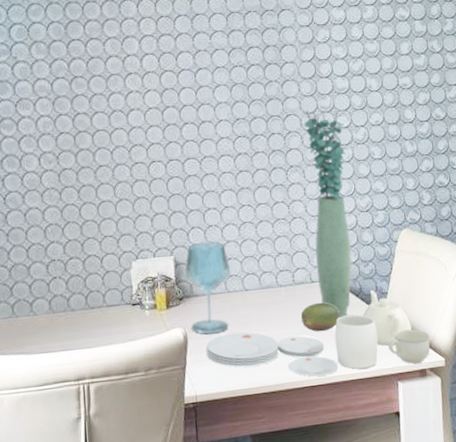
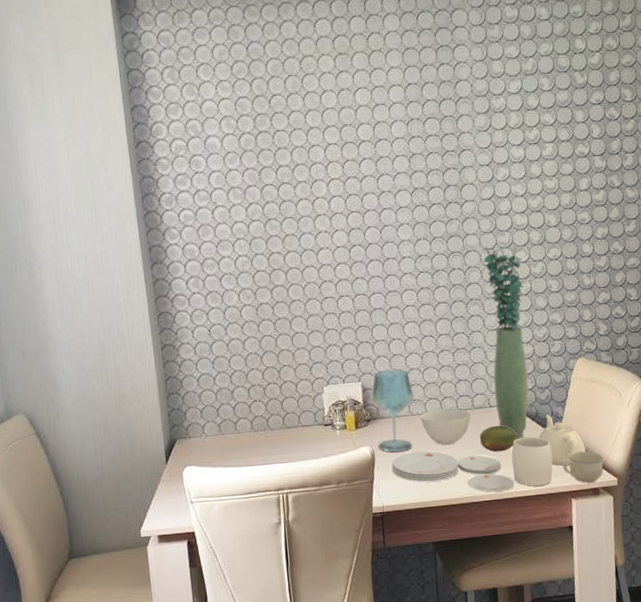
bowl: none [237,285,292,326] -> present [420,409,471,446]

